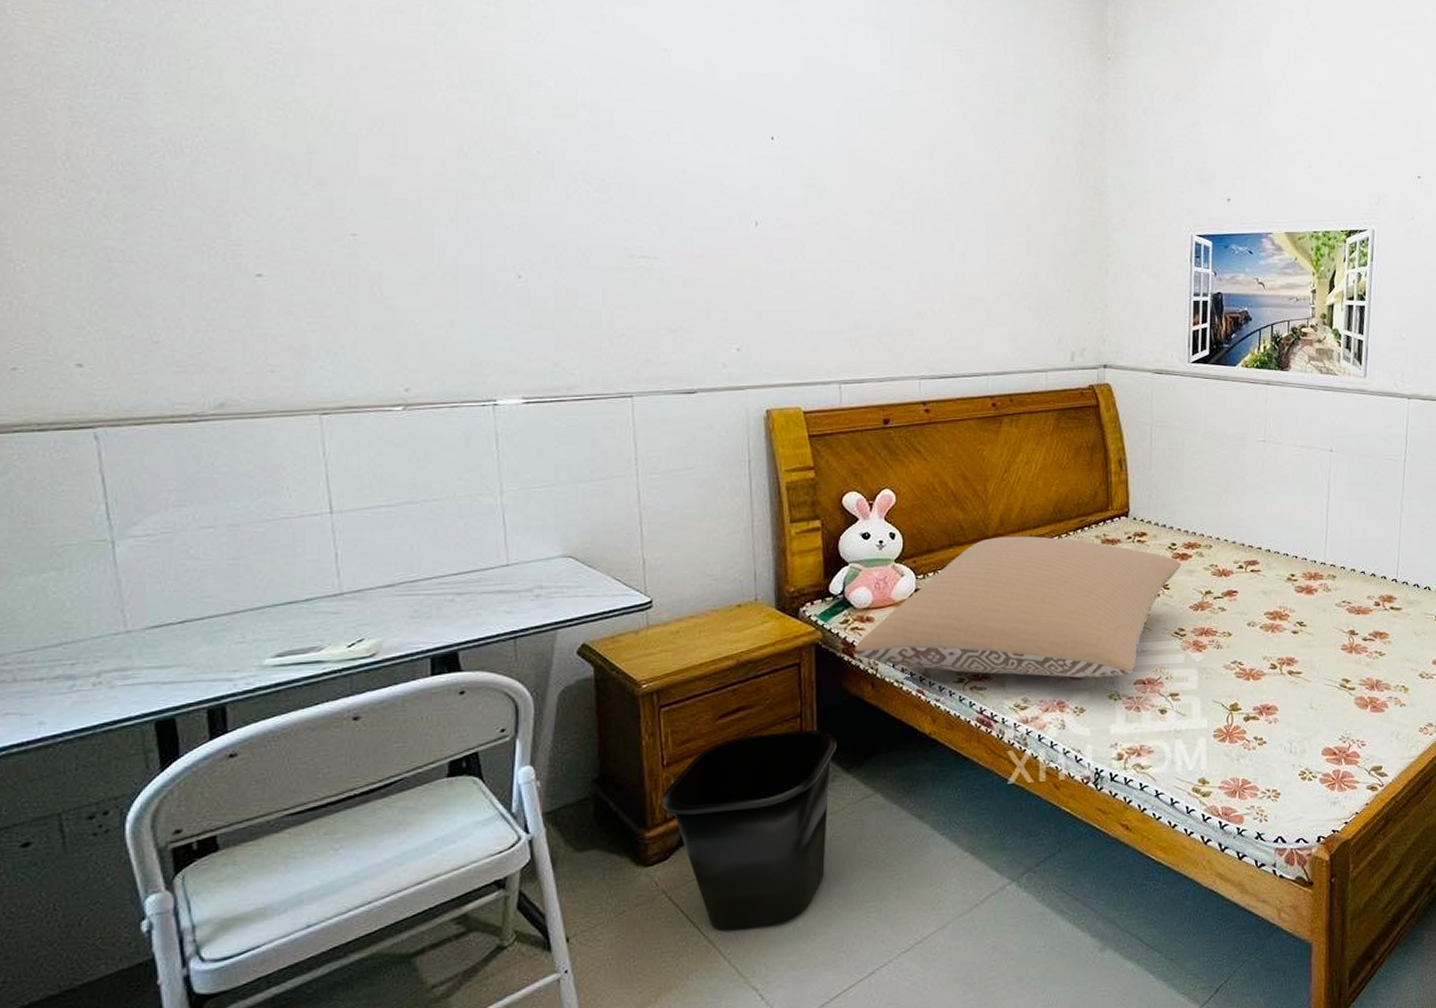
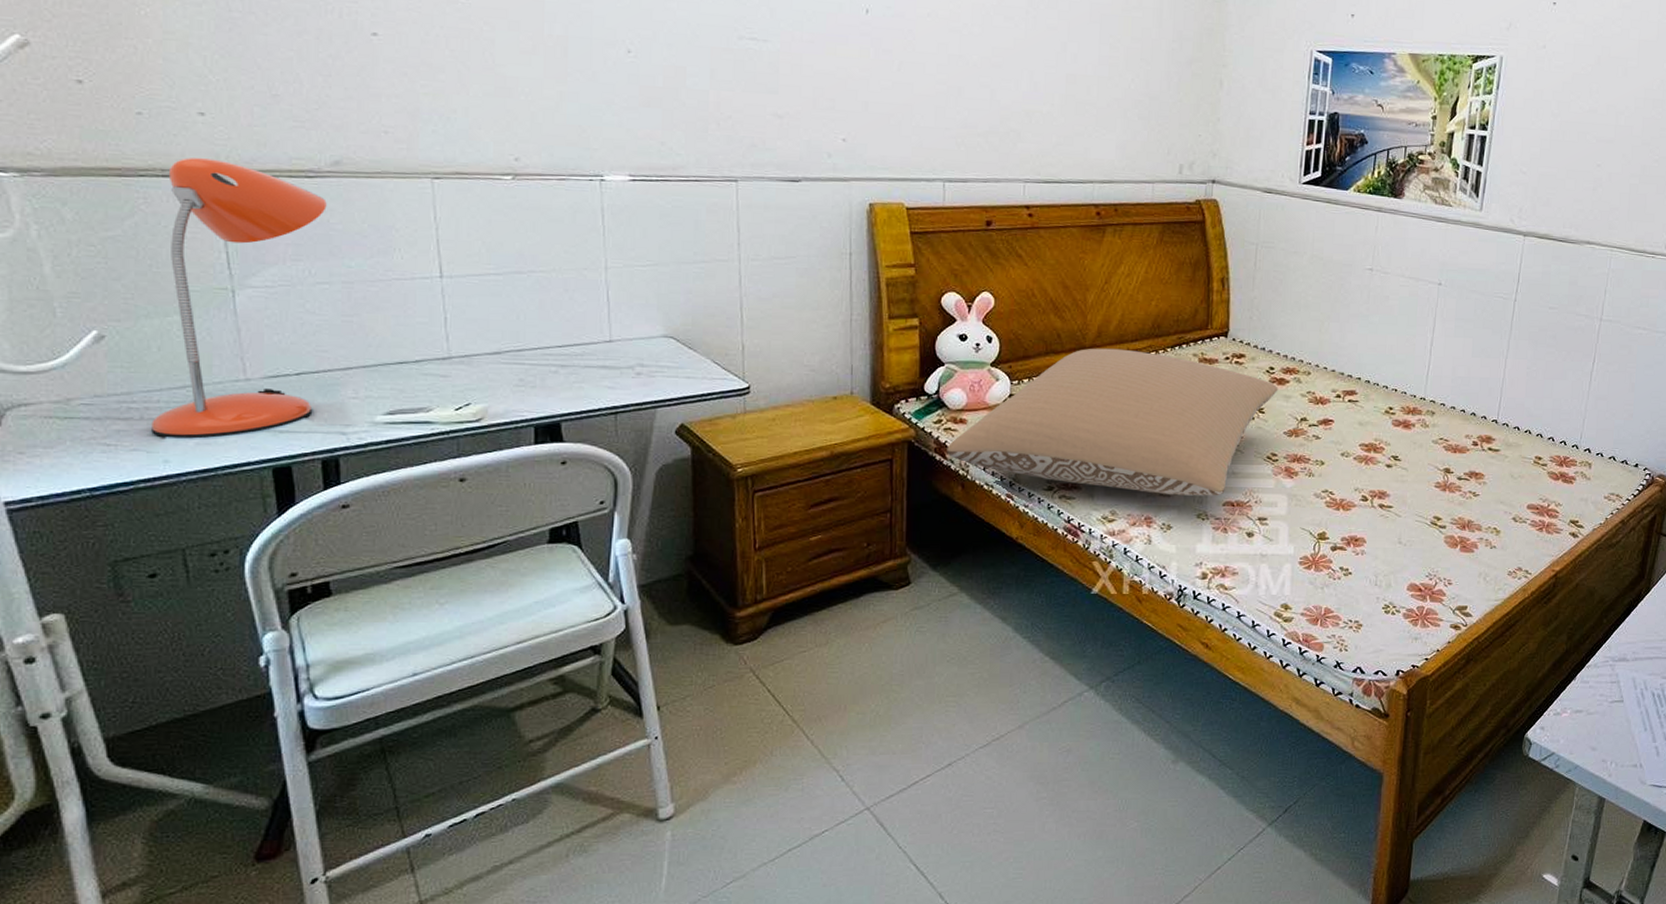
desk lamp: none [25,409,211,699] -> present [151,157,327,439]
waste bin: present [661,729,836,931] -> none [752,525,925,713]

